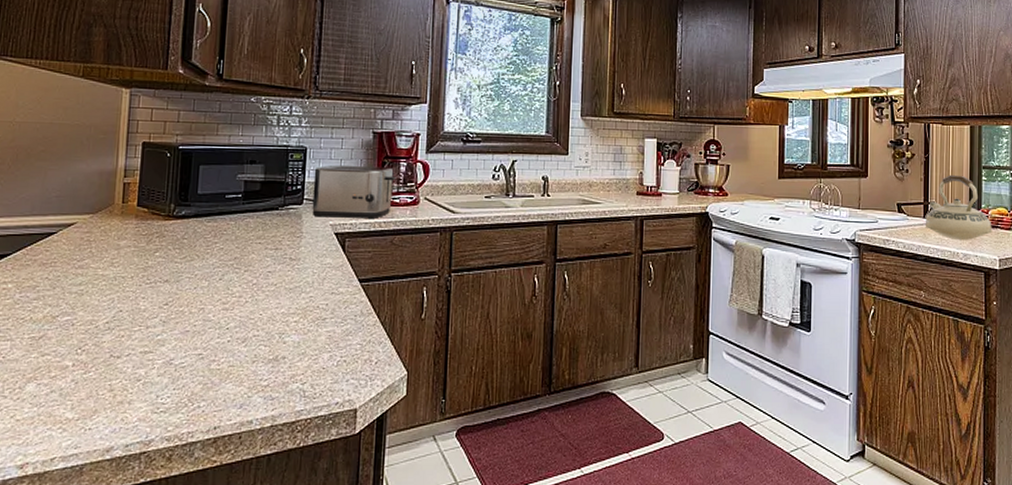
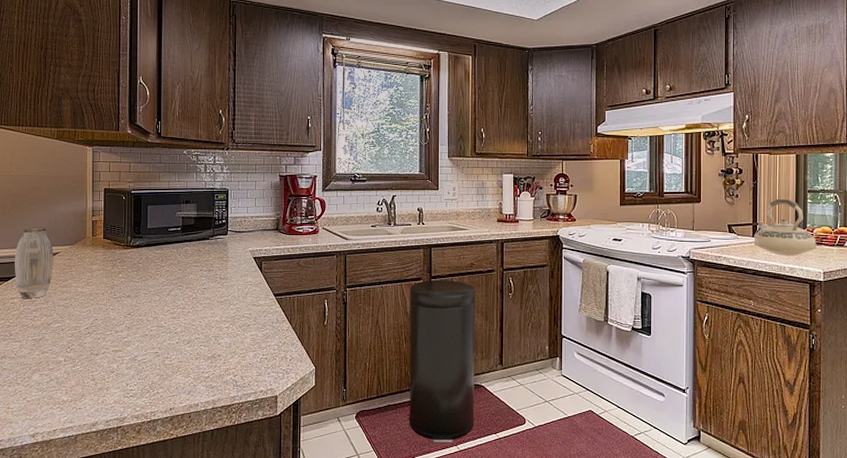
vase: none [10,190,68,283] -> present [14,227,54,298]
toaster: present [312,164,396,218] -> none [235,202,299,245]
pedal bin: none [522,264,608,465] -> present [409,280,475,443]

